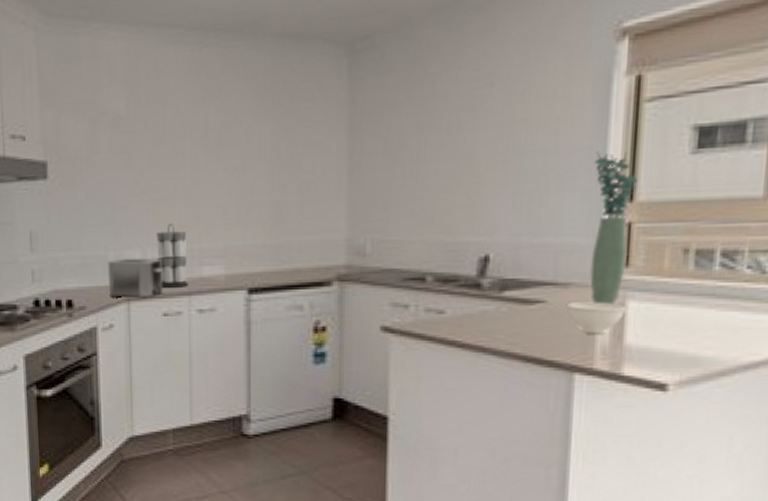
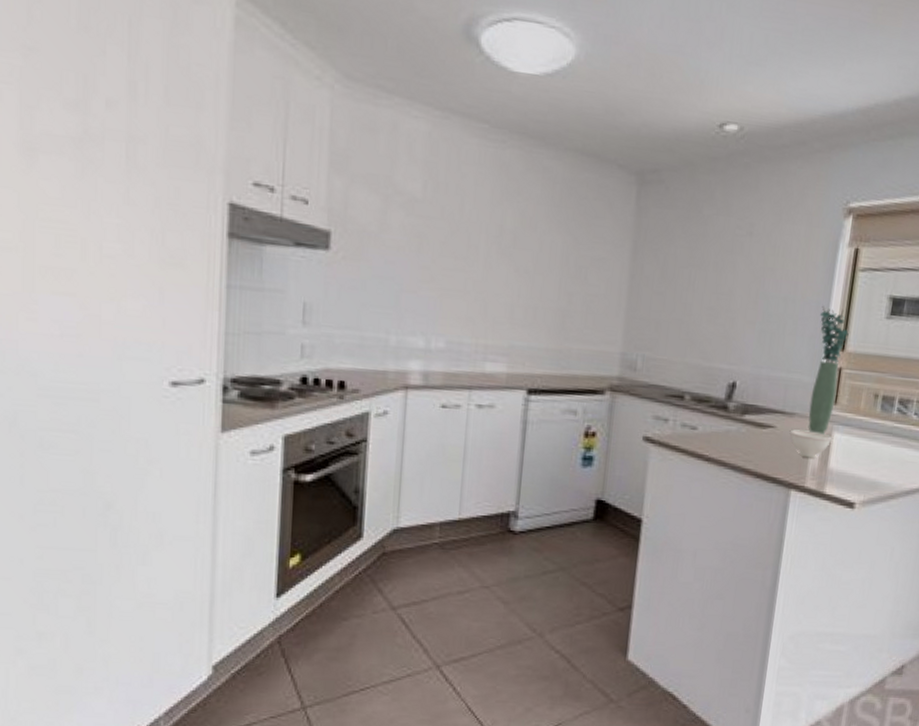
toaster: present [107,258,163,299] -> none [385,344,446,389]
spice rack: present [157,223,188,288] -> none [440,315,474,381]

